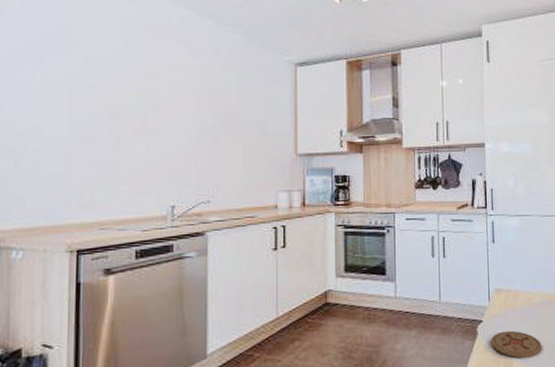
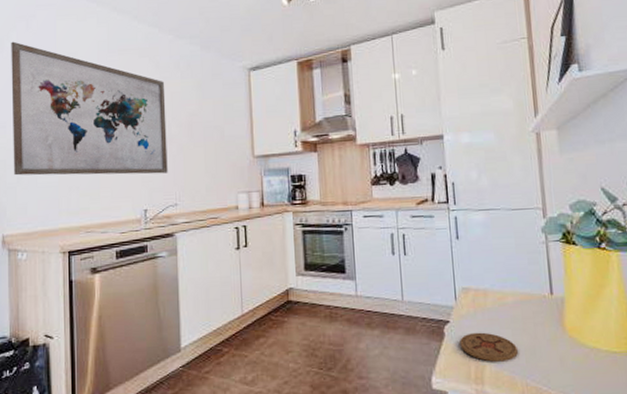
wall art: none [10,8,202,168] -> present [11,41,168,176]

